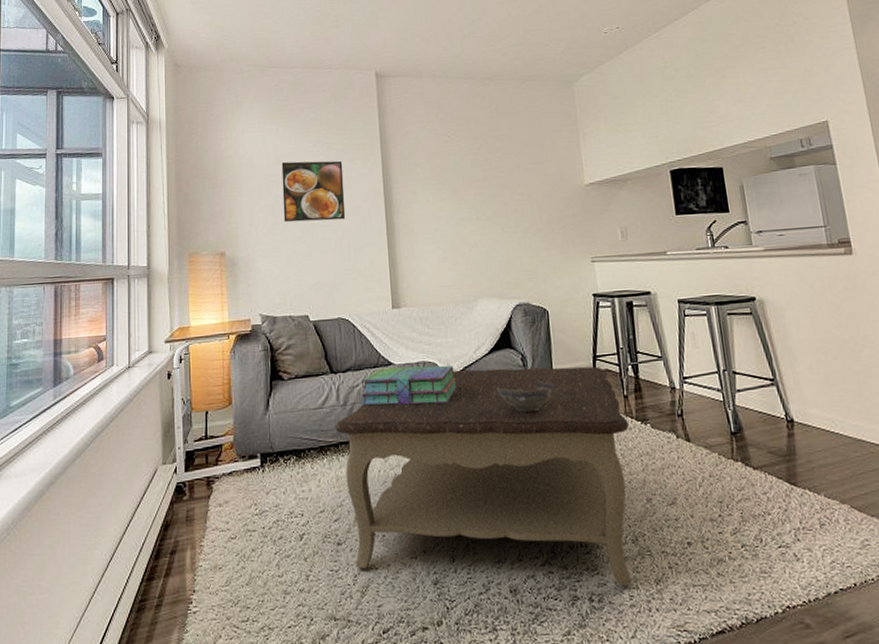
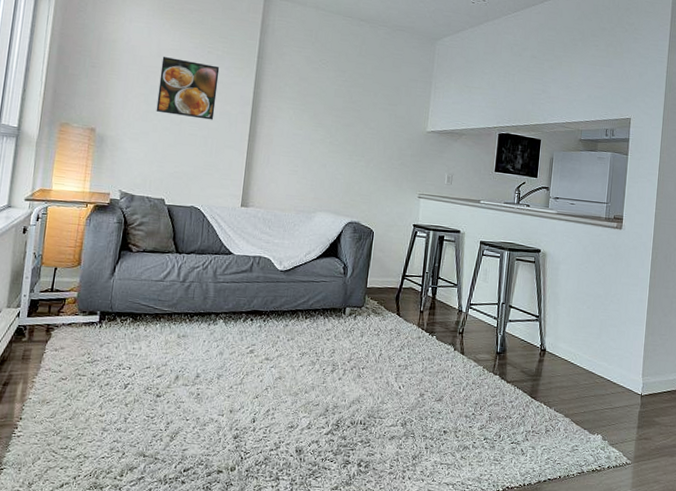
coffee table: present [335,366,633,586] -> none [170,269,419,458]
stack of books: present [360,365,457,405] -> none [198,255,285,294]
decorative bowl: present [497,381,555,413] -> none [317,287,366,313]

